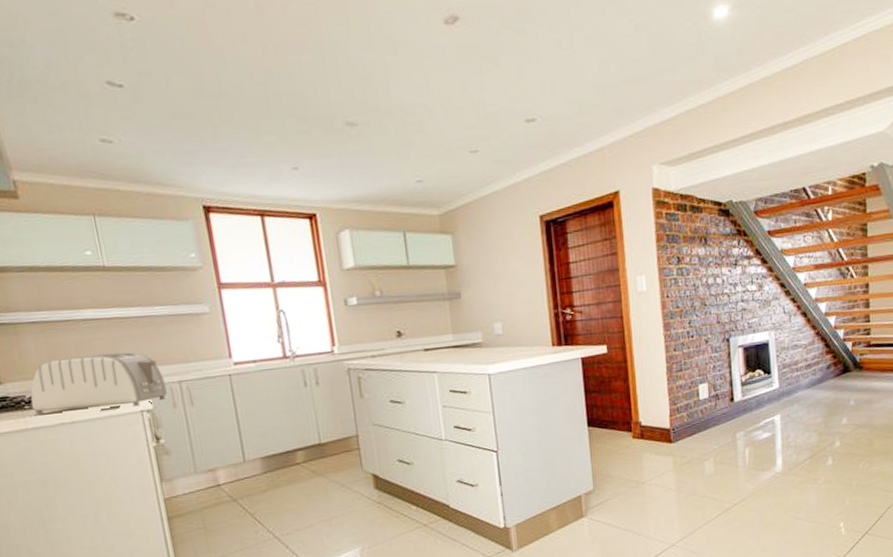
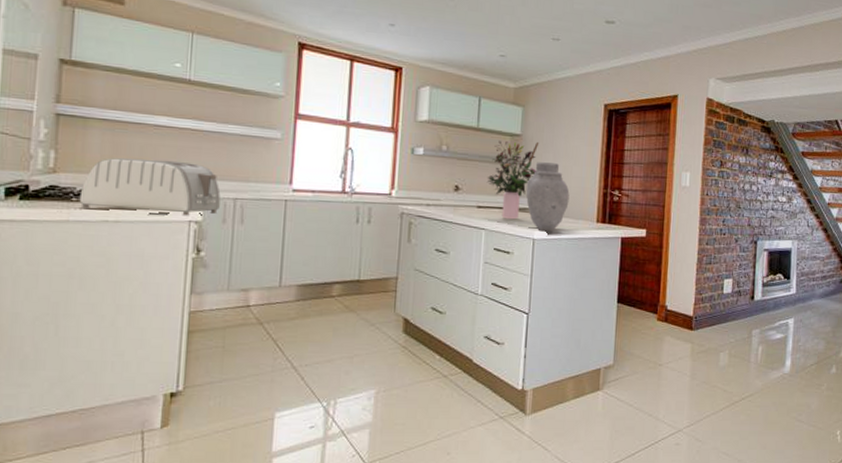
bouquet: none [429,269,479,358] -> present [486,141,539,220]
vase: none [470,290,520,365] -> present [525,162,570,232]

